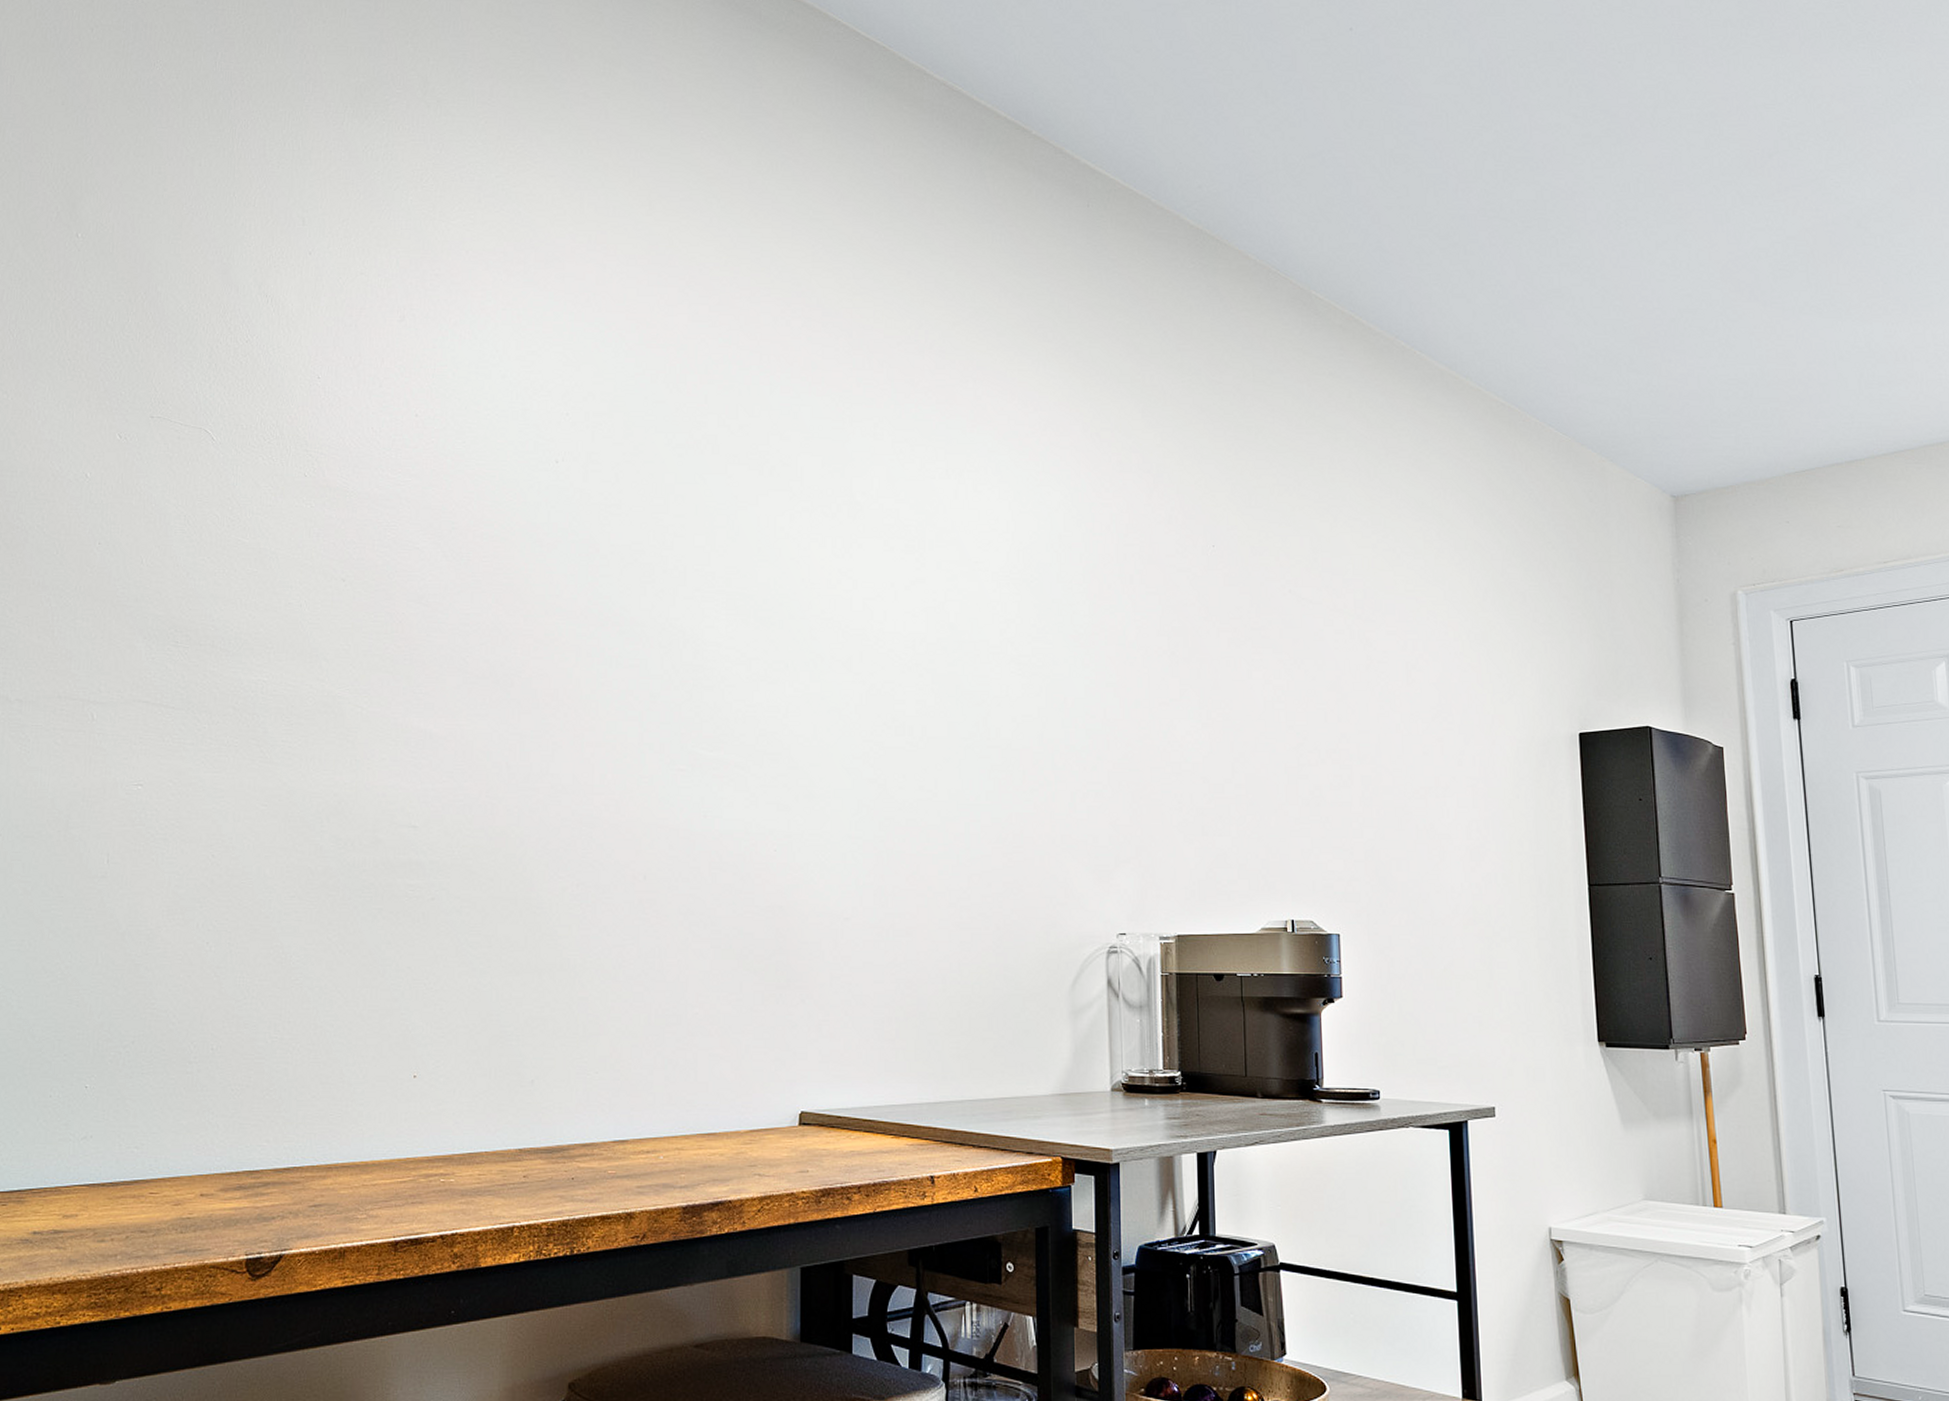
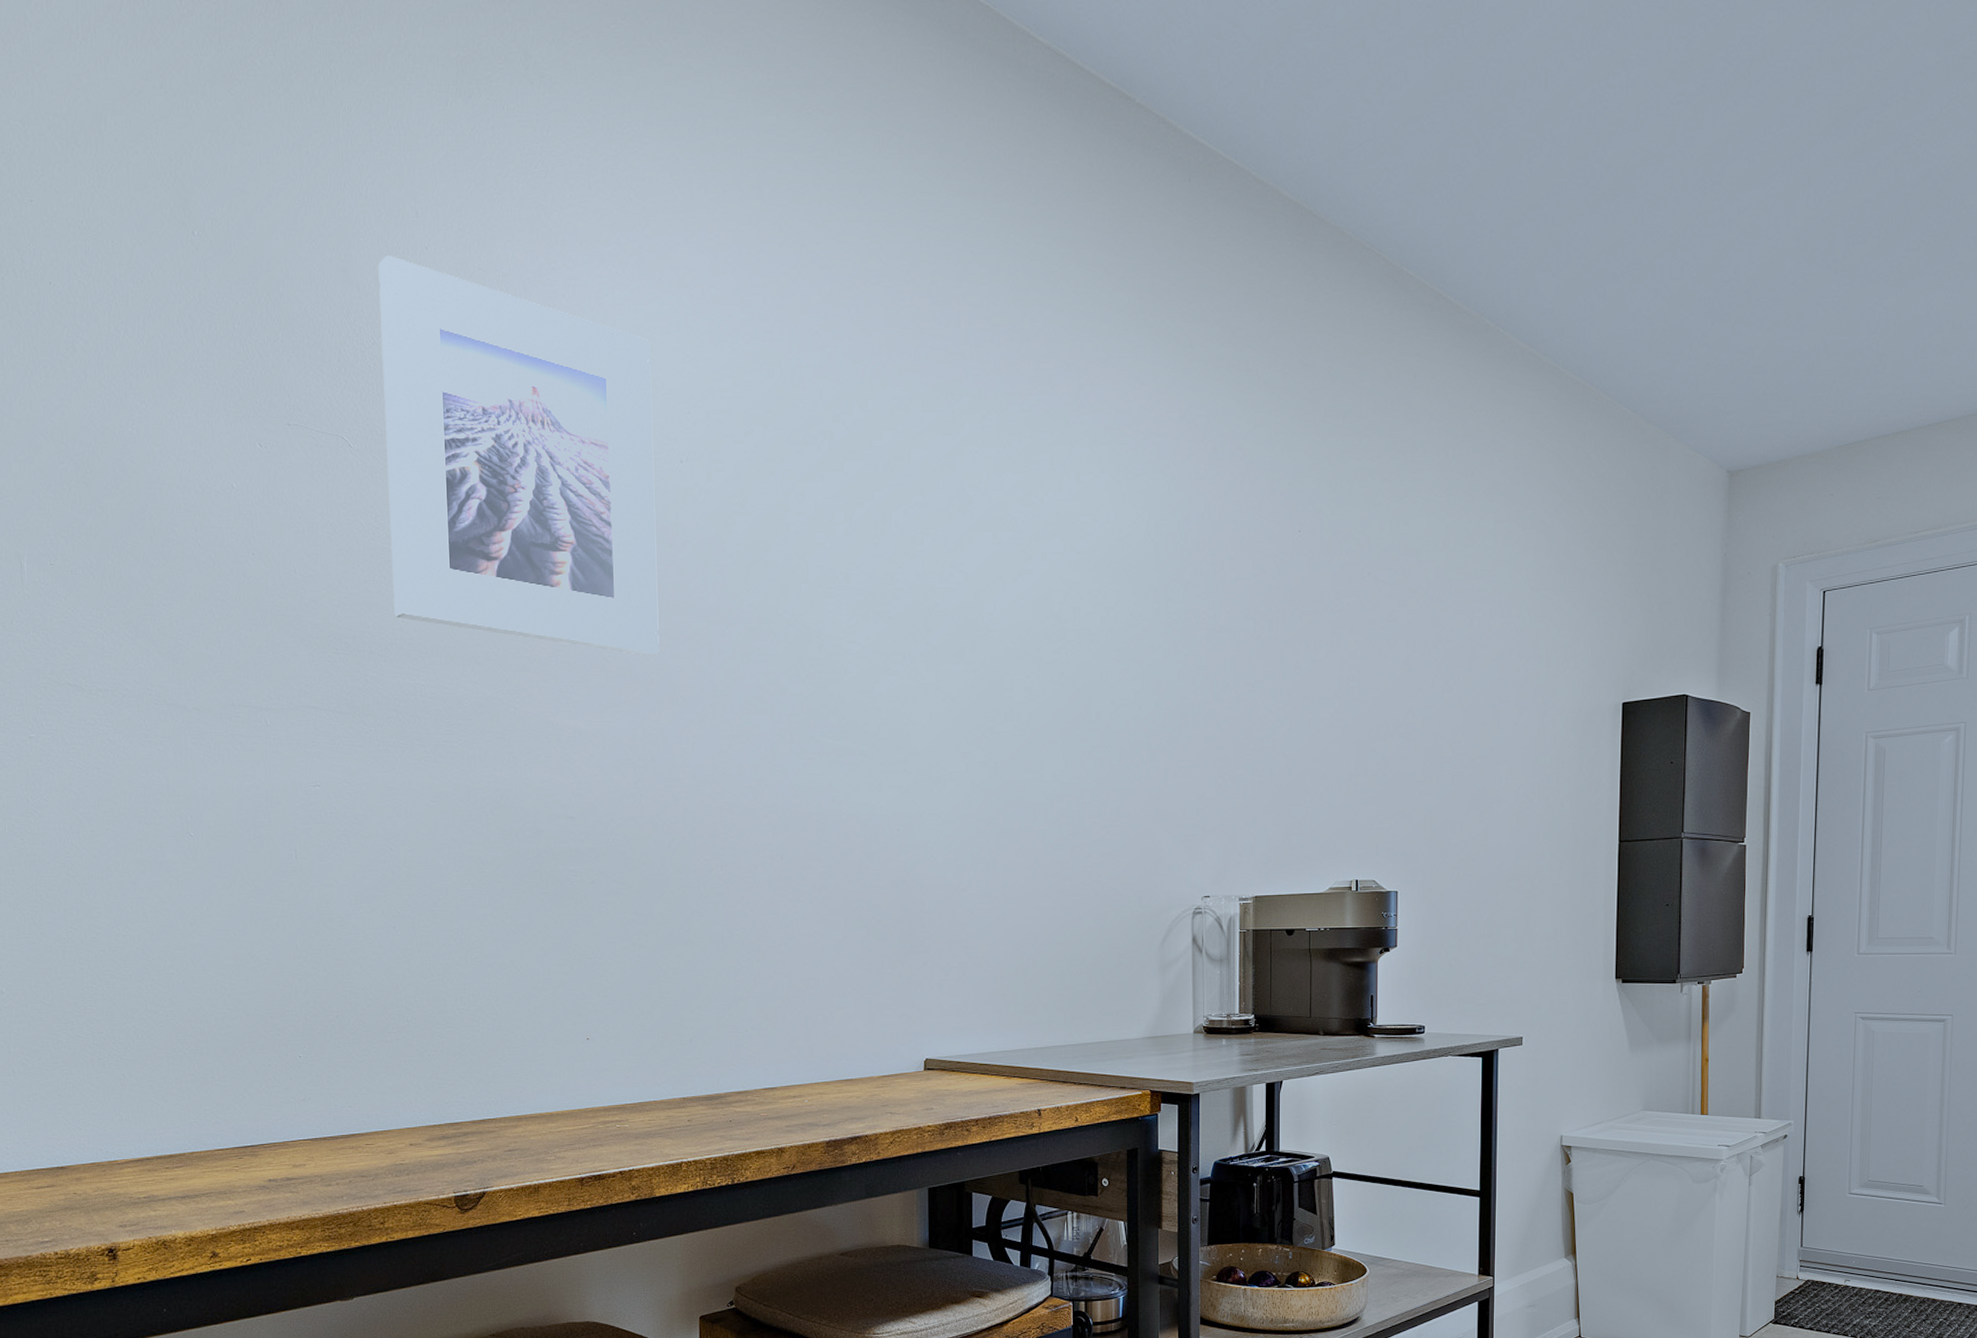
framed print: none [241,260,531,658] -> present [378,256,659,656]

